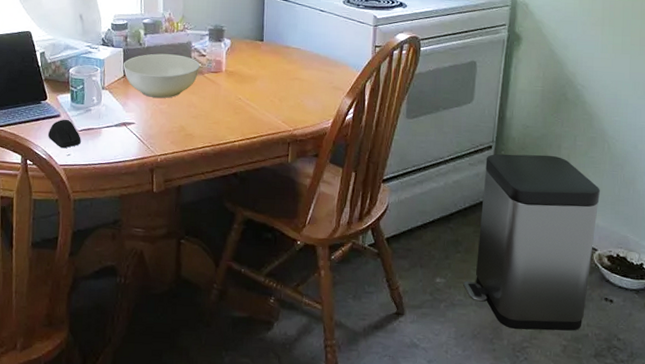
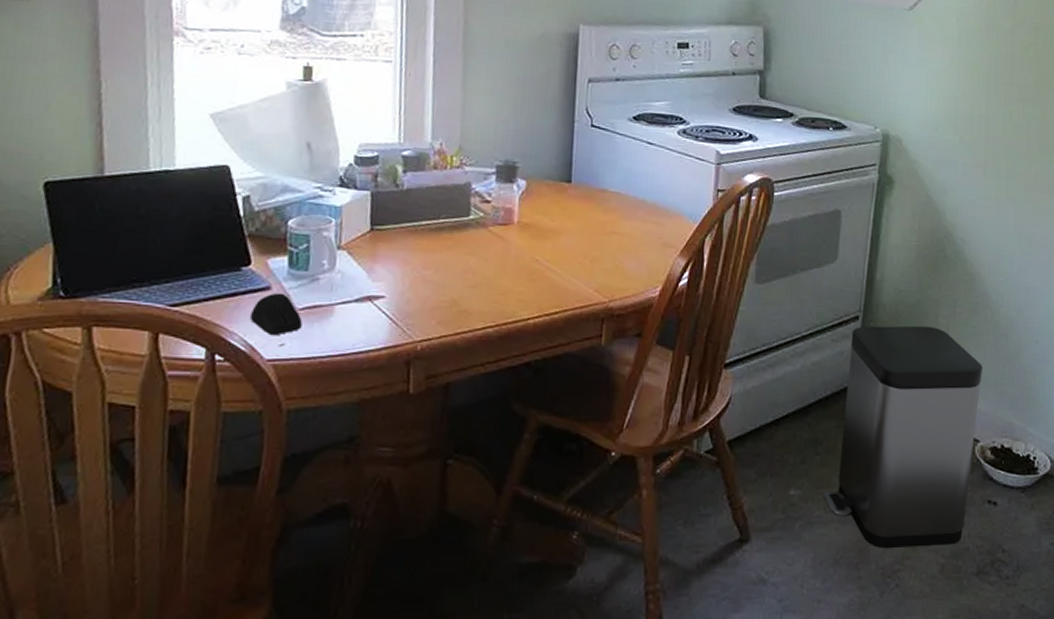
bowl: present [123,53,200,99] -> none [369,198,482,262]

